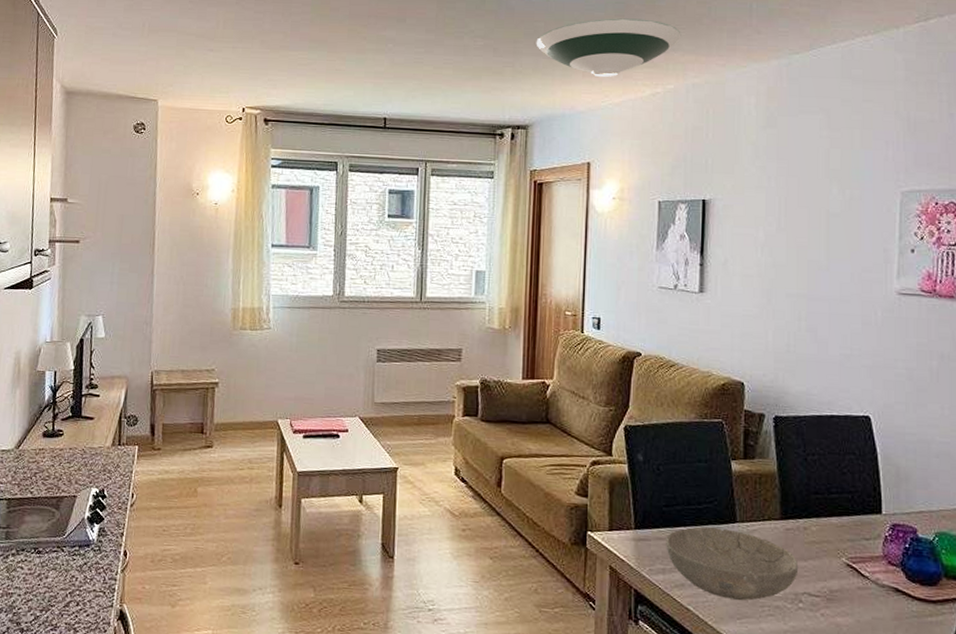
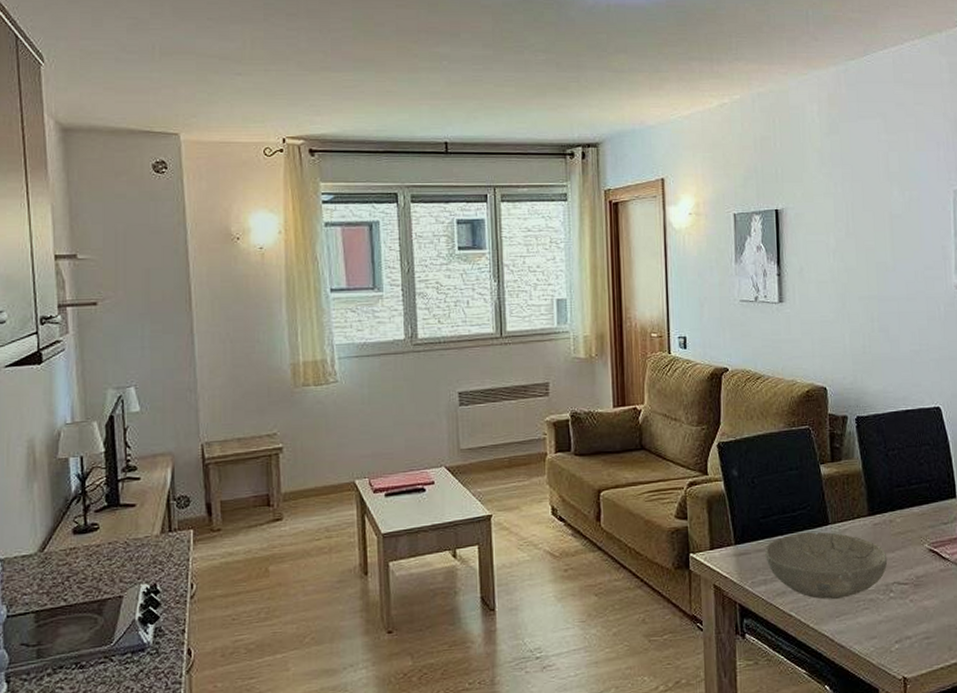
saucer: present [536,18,681,77] -> none [599,28,744,89]

